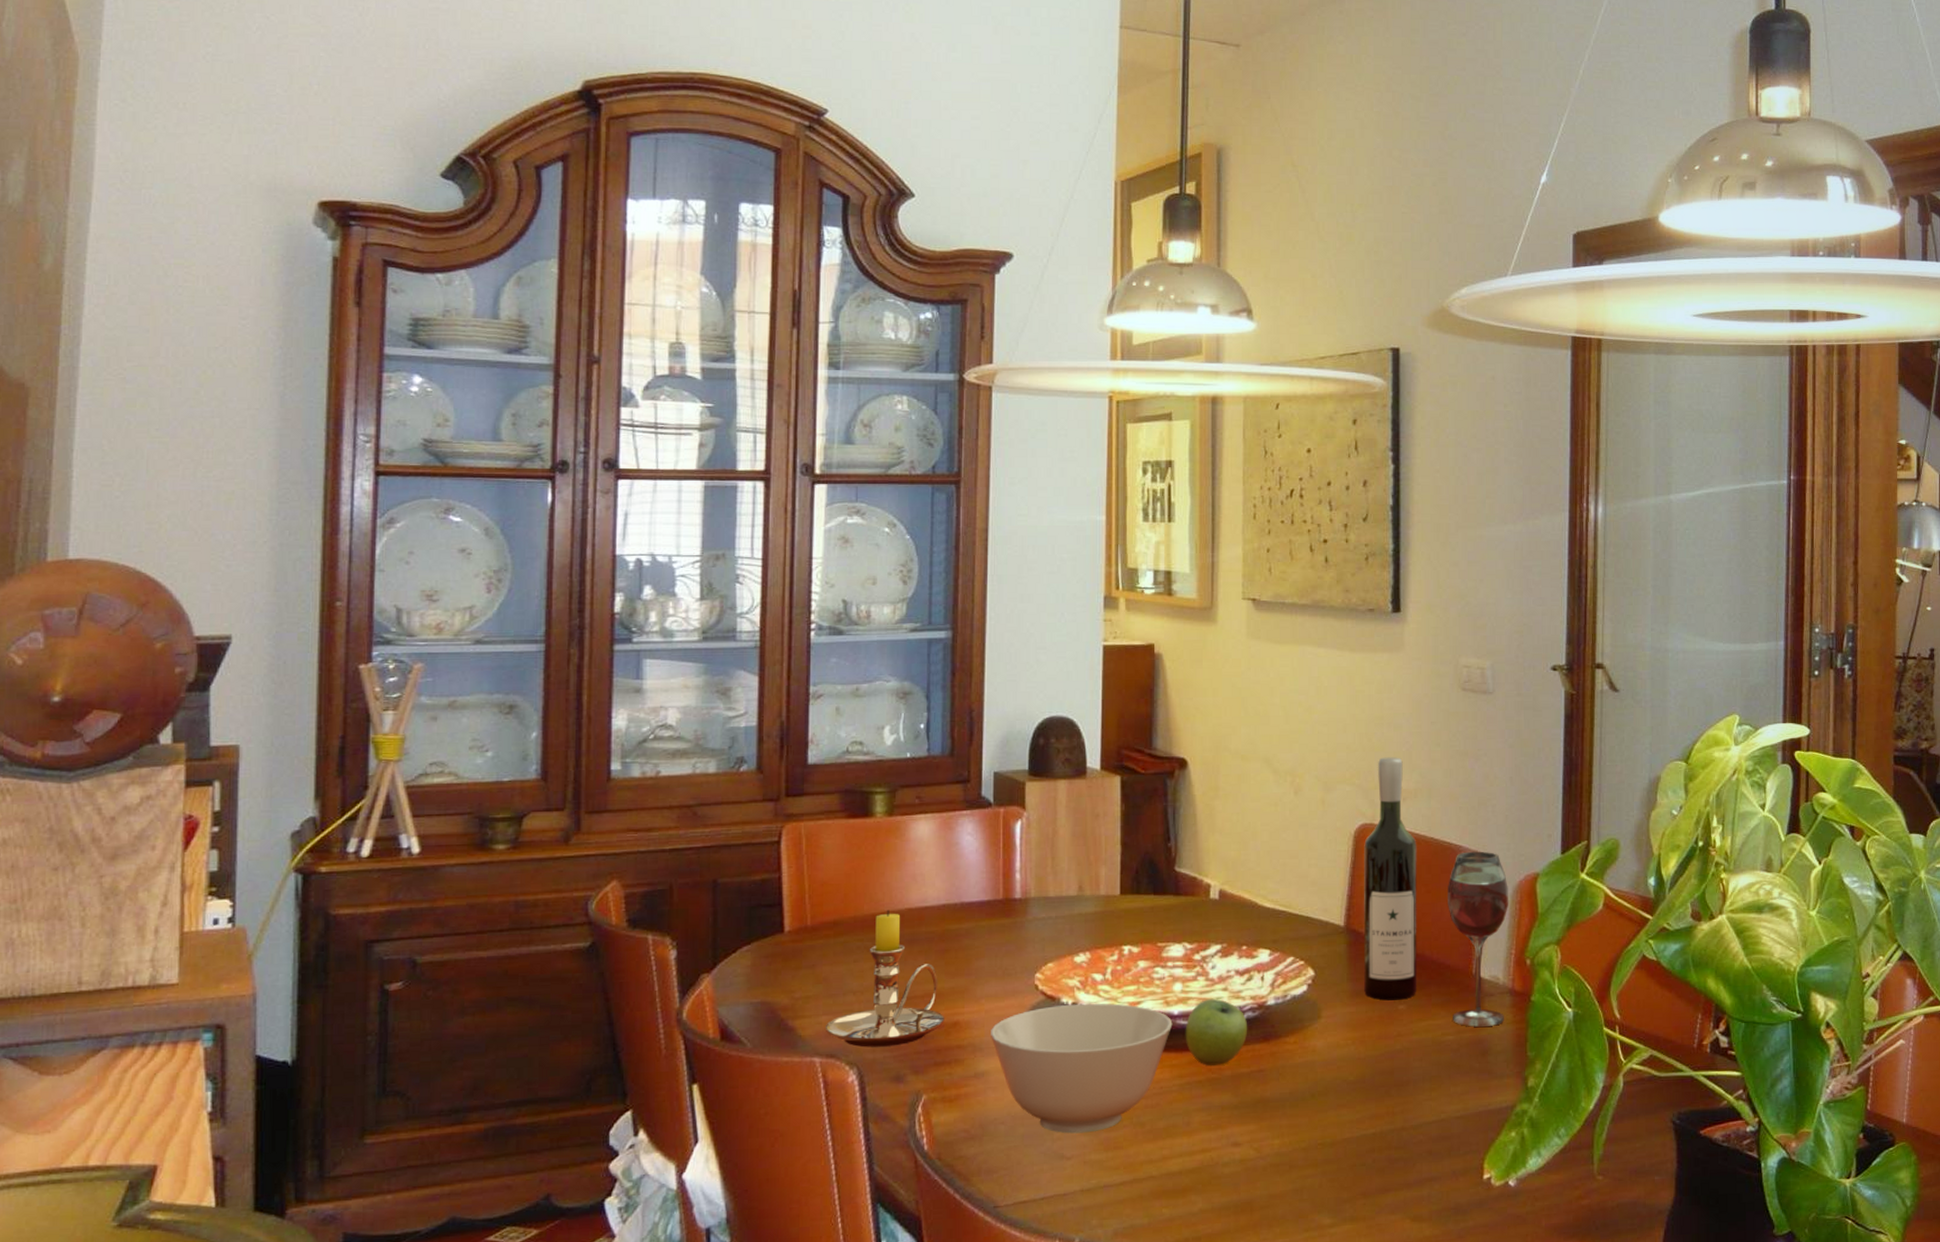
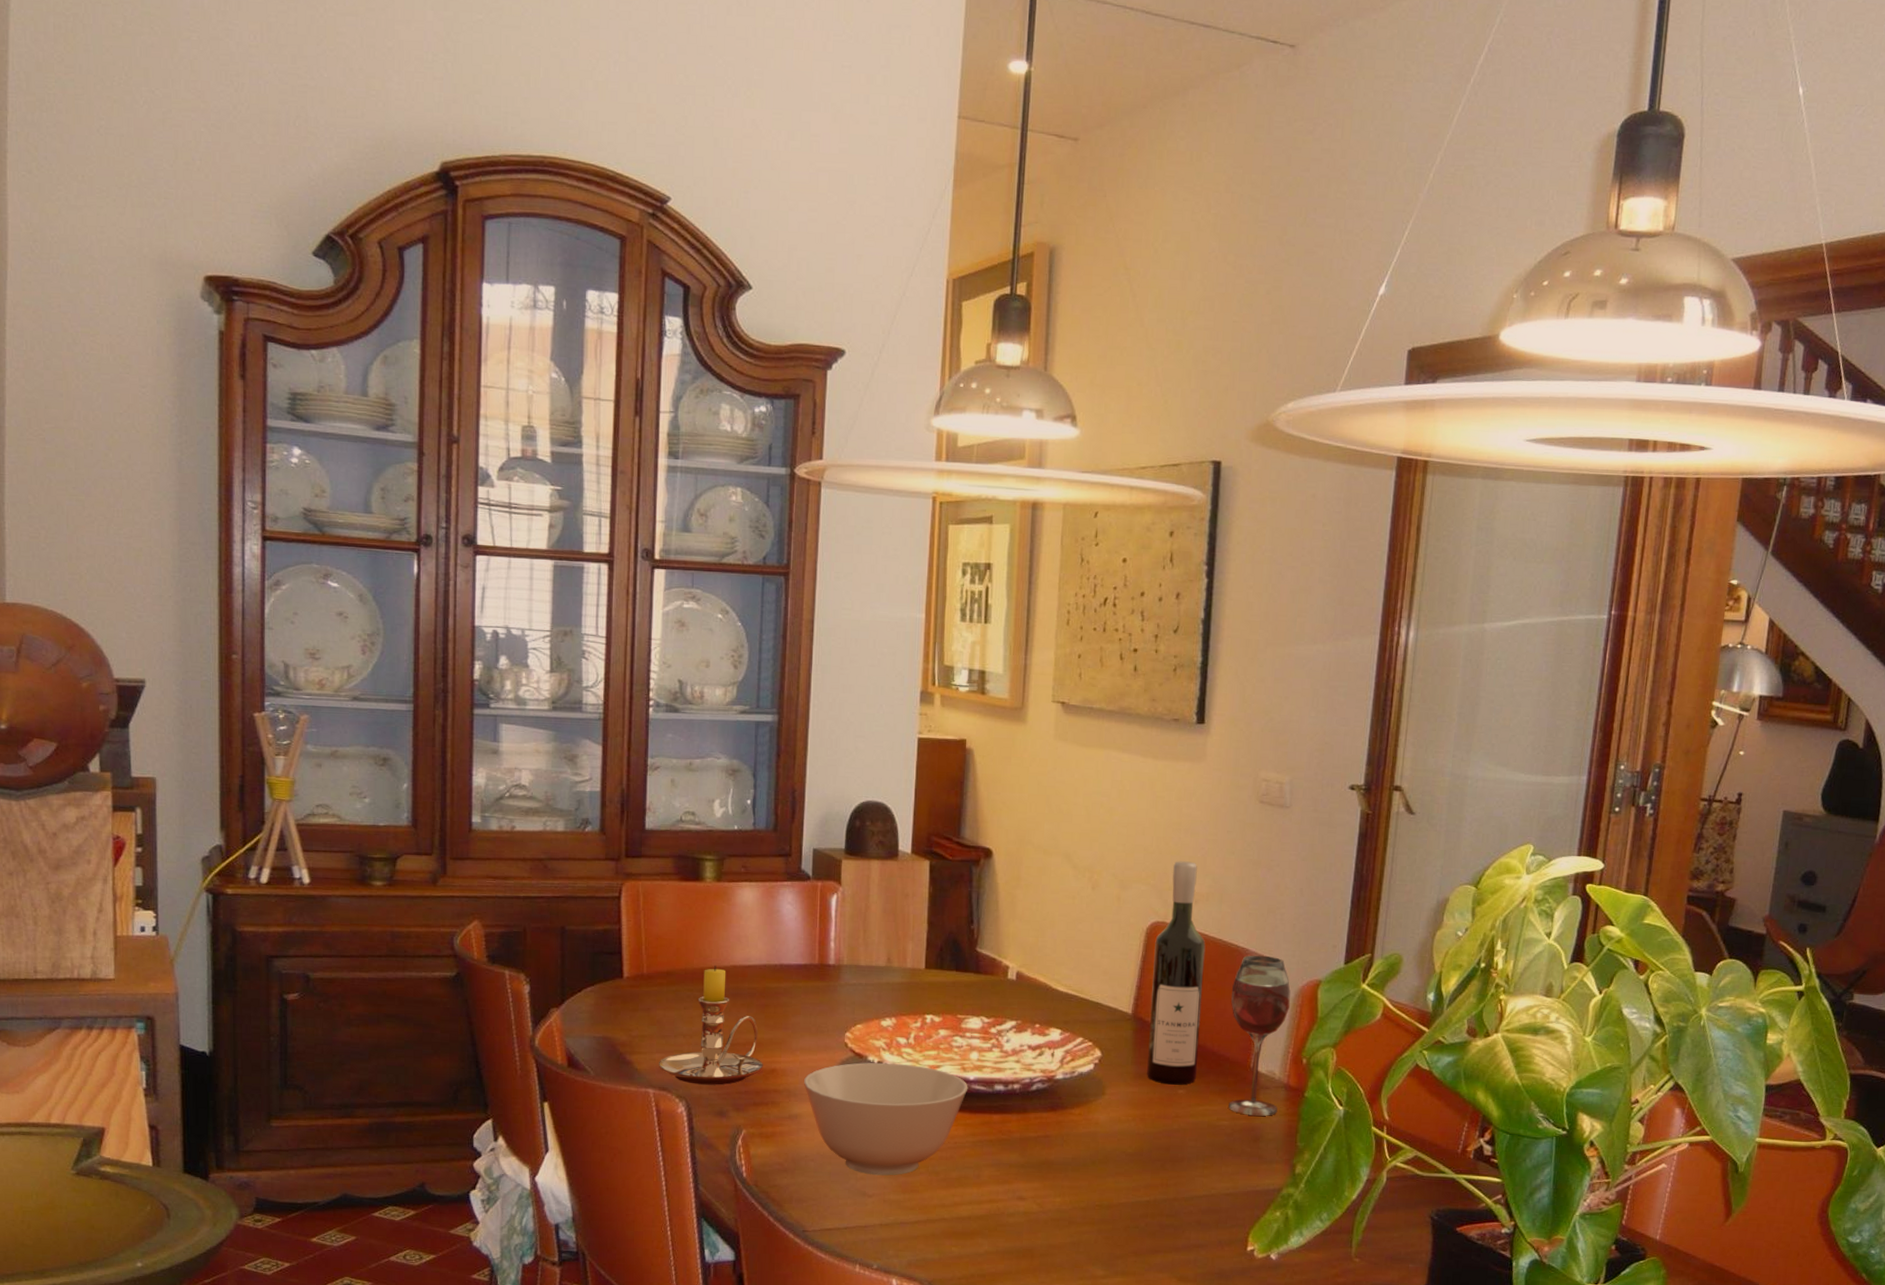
fruit: present [1185,999,1248,1066] -> none [979,1069,1037,1128]

